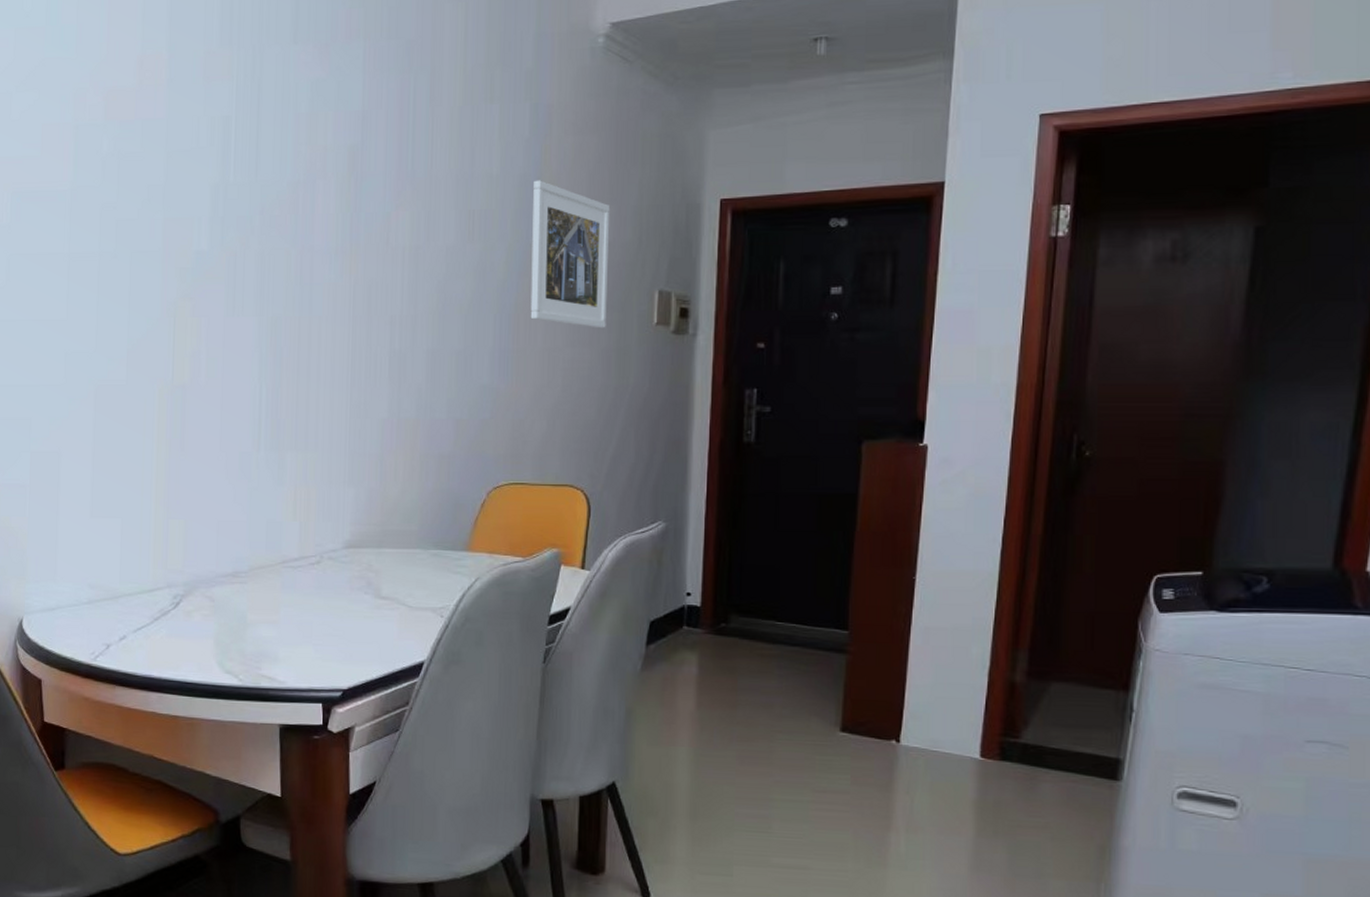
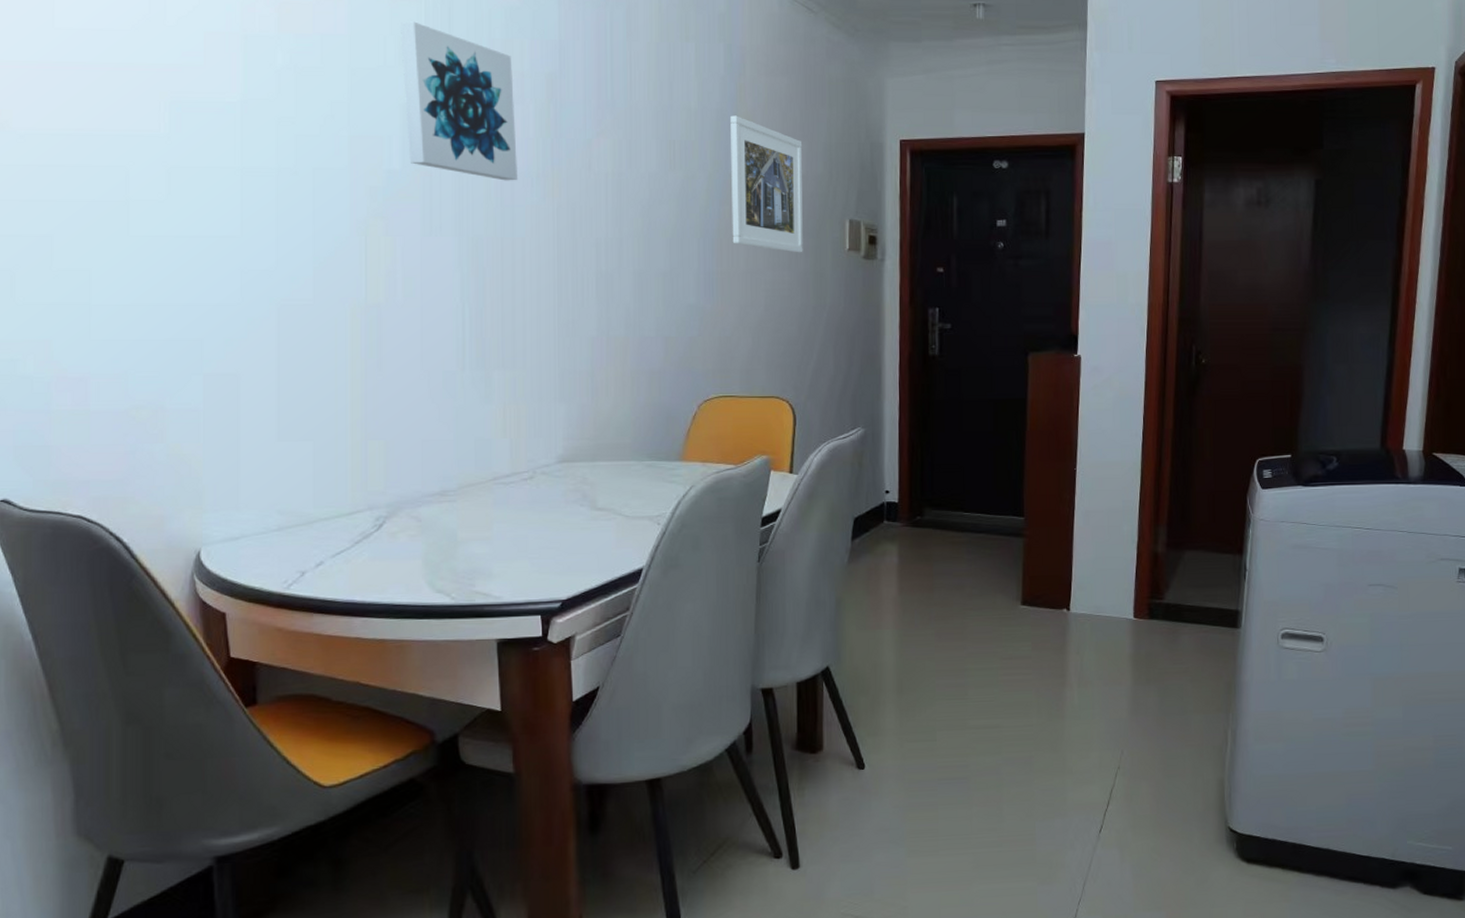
wall art: none [213,101,318,259] -> present [401,21,518,181]

